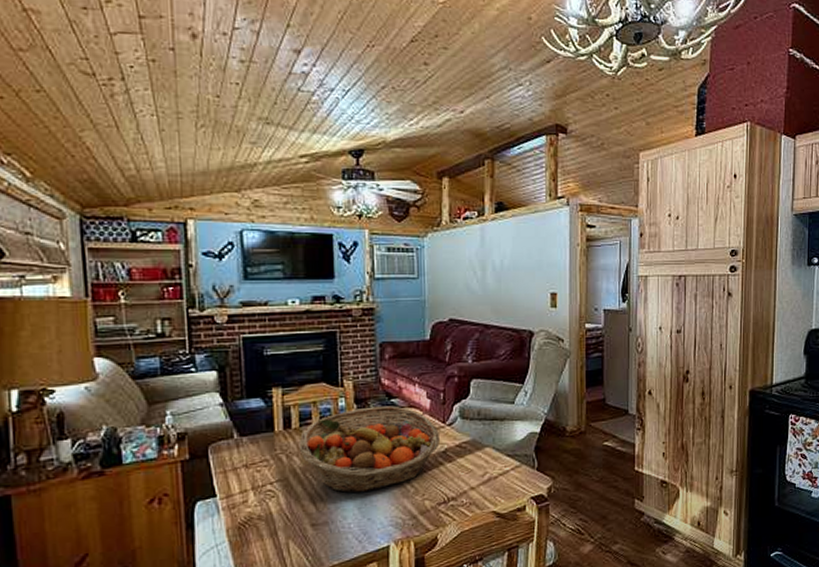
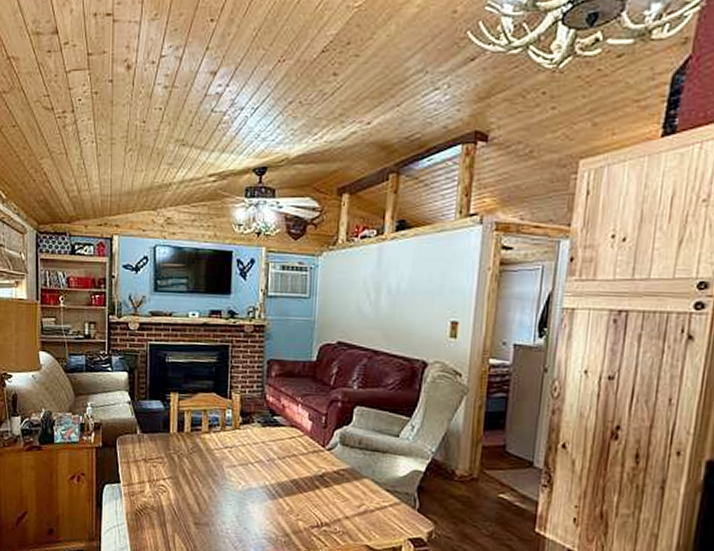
fruit basket: present [299,406,439,493] -> none [189,421,318,503]

